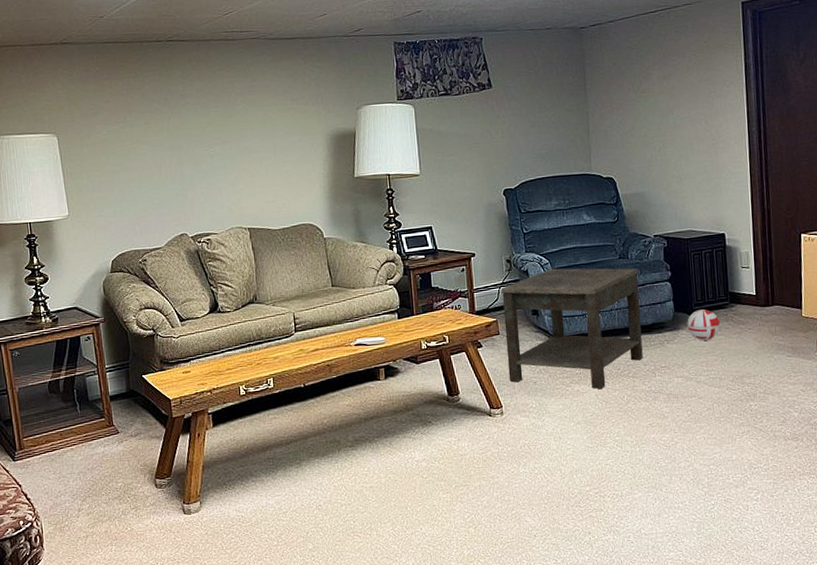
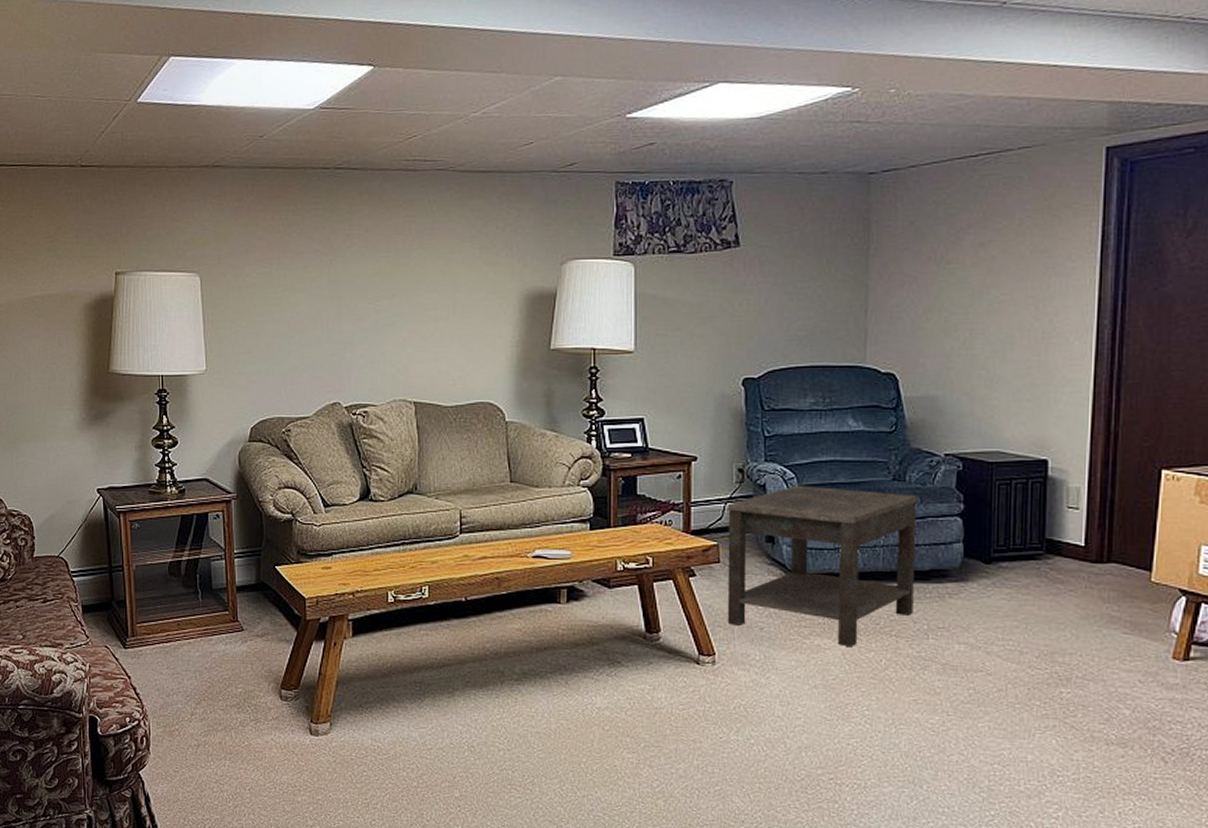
ball: present [687,309,721,341] -> none [980,558,1029,600]

